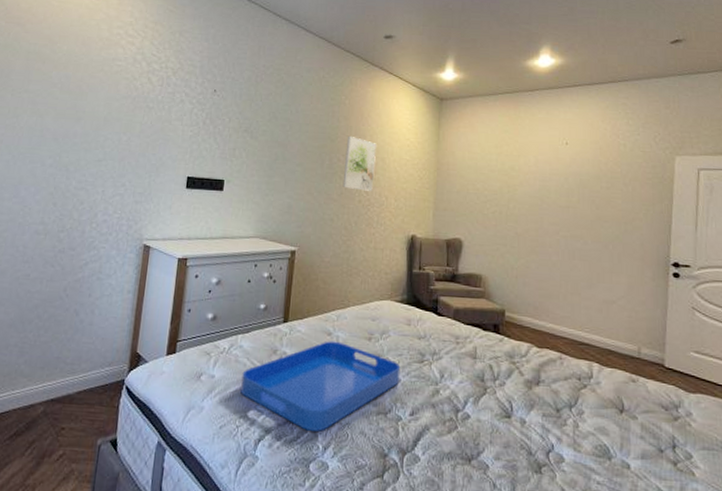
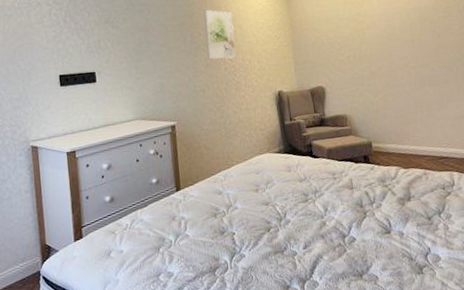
serving tray: present [241,341,401,431] -> none [148,198,290,281]

